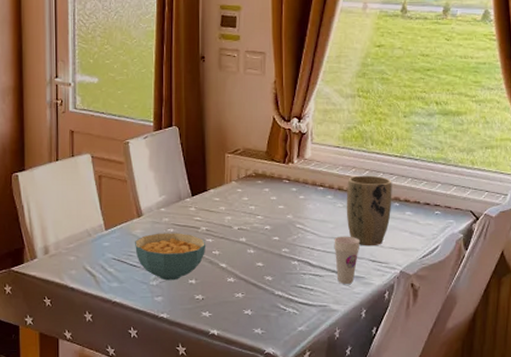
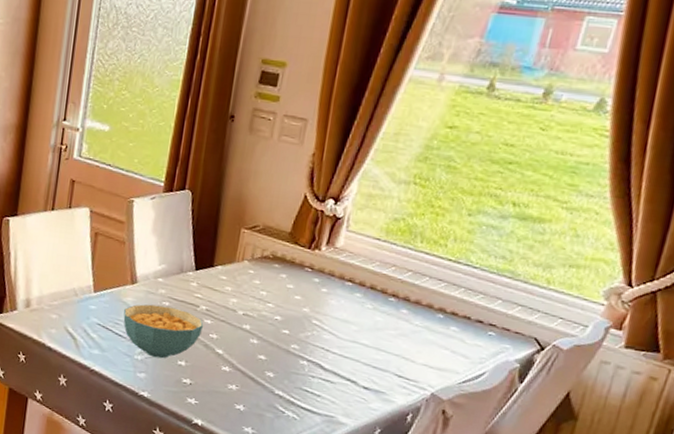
cup: present [334,236,361,284] -> none [352,341,388,398]
plant pot: present [346,175,392,246] -> none [374,275,440,360]

